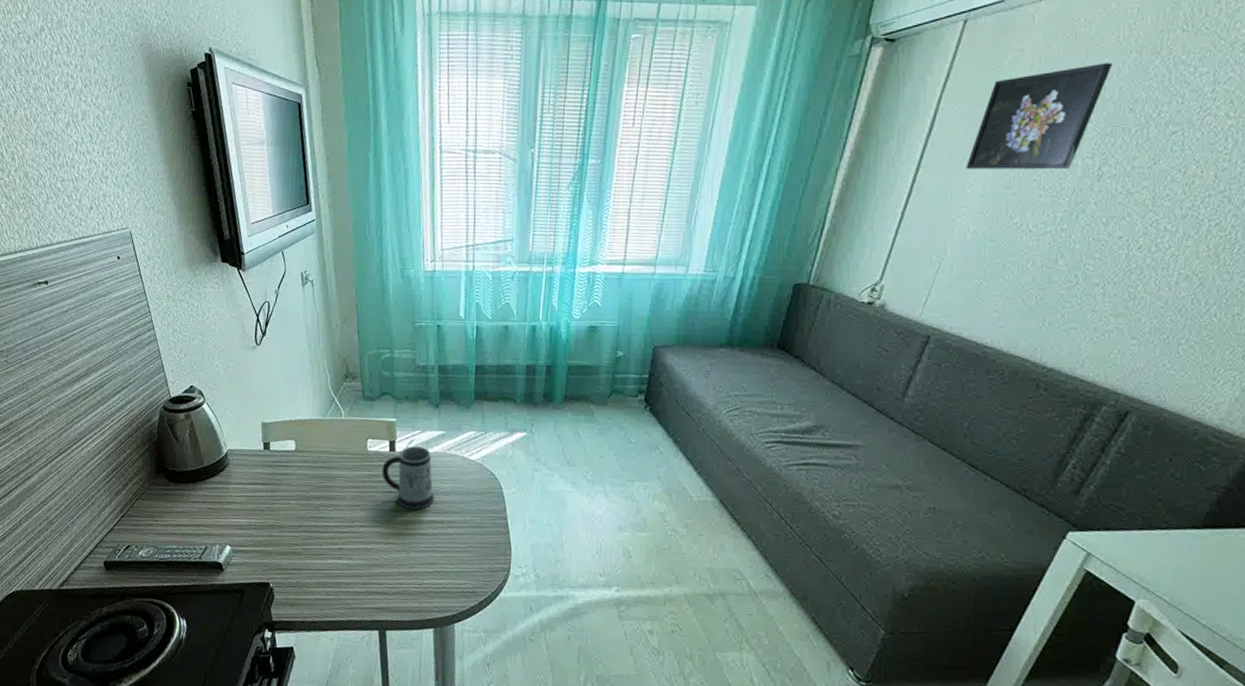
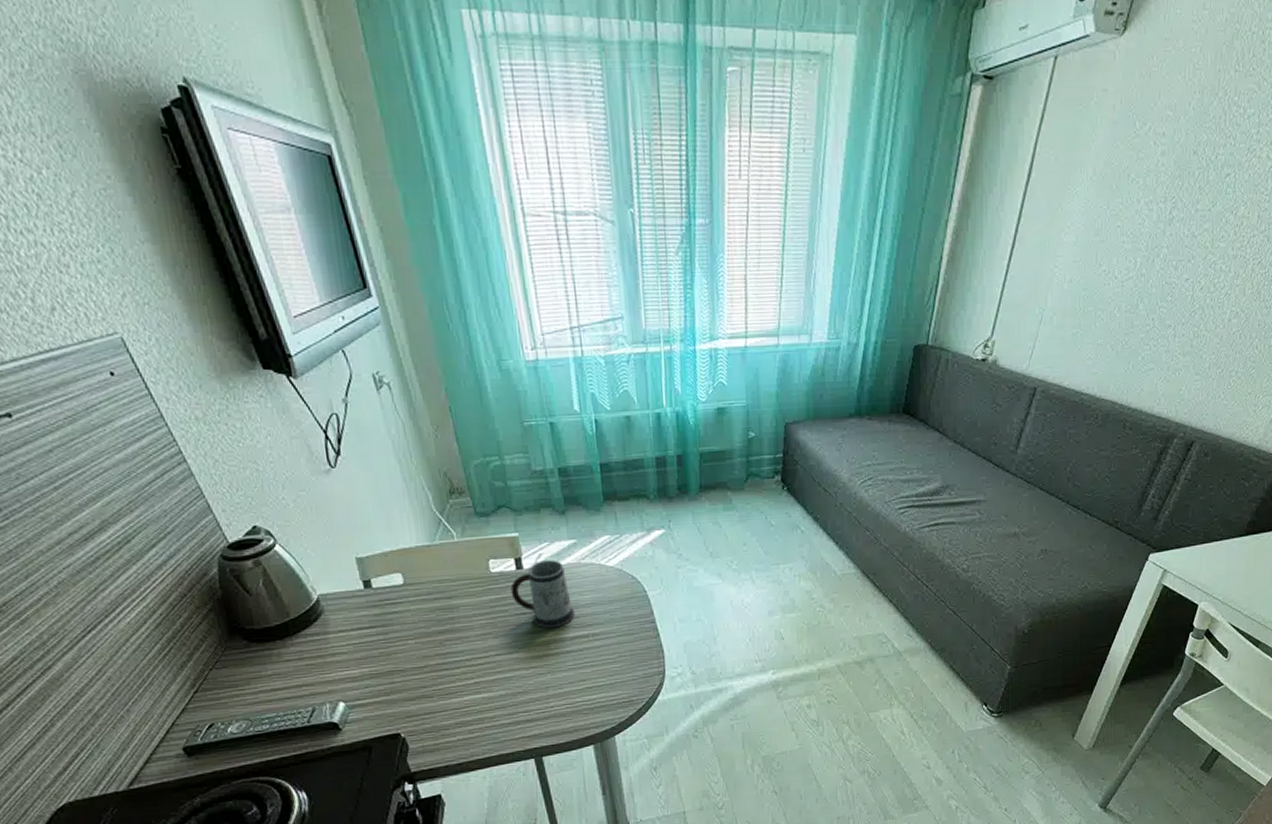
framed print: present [966,63,1113,170] -> none [1061,104,1181,217]

